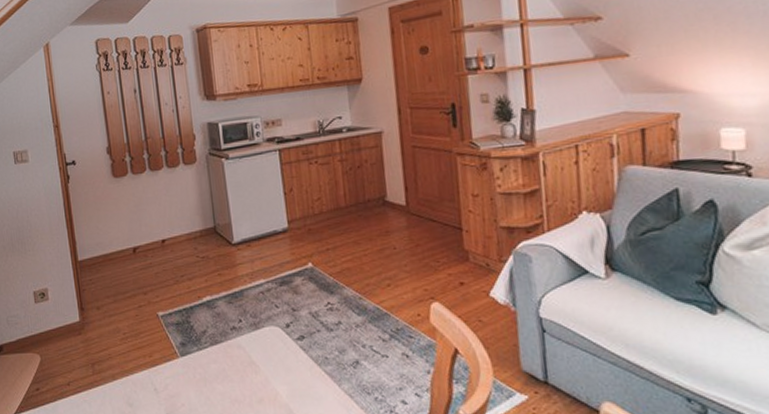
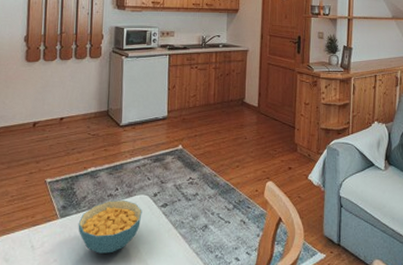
cereal bowl: none [202,334,275,397] -> present [78,201,142,254]

